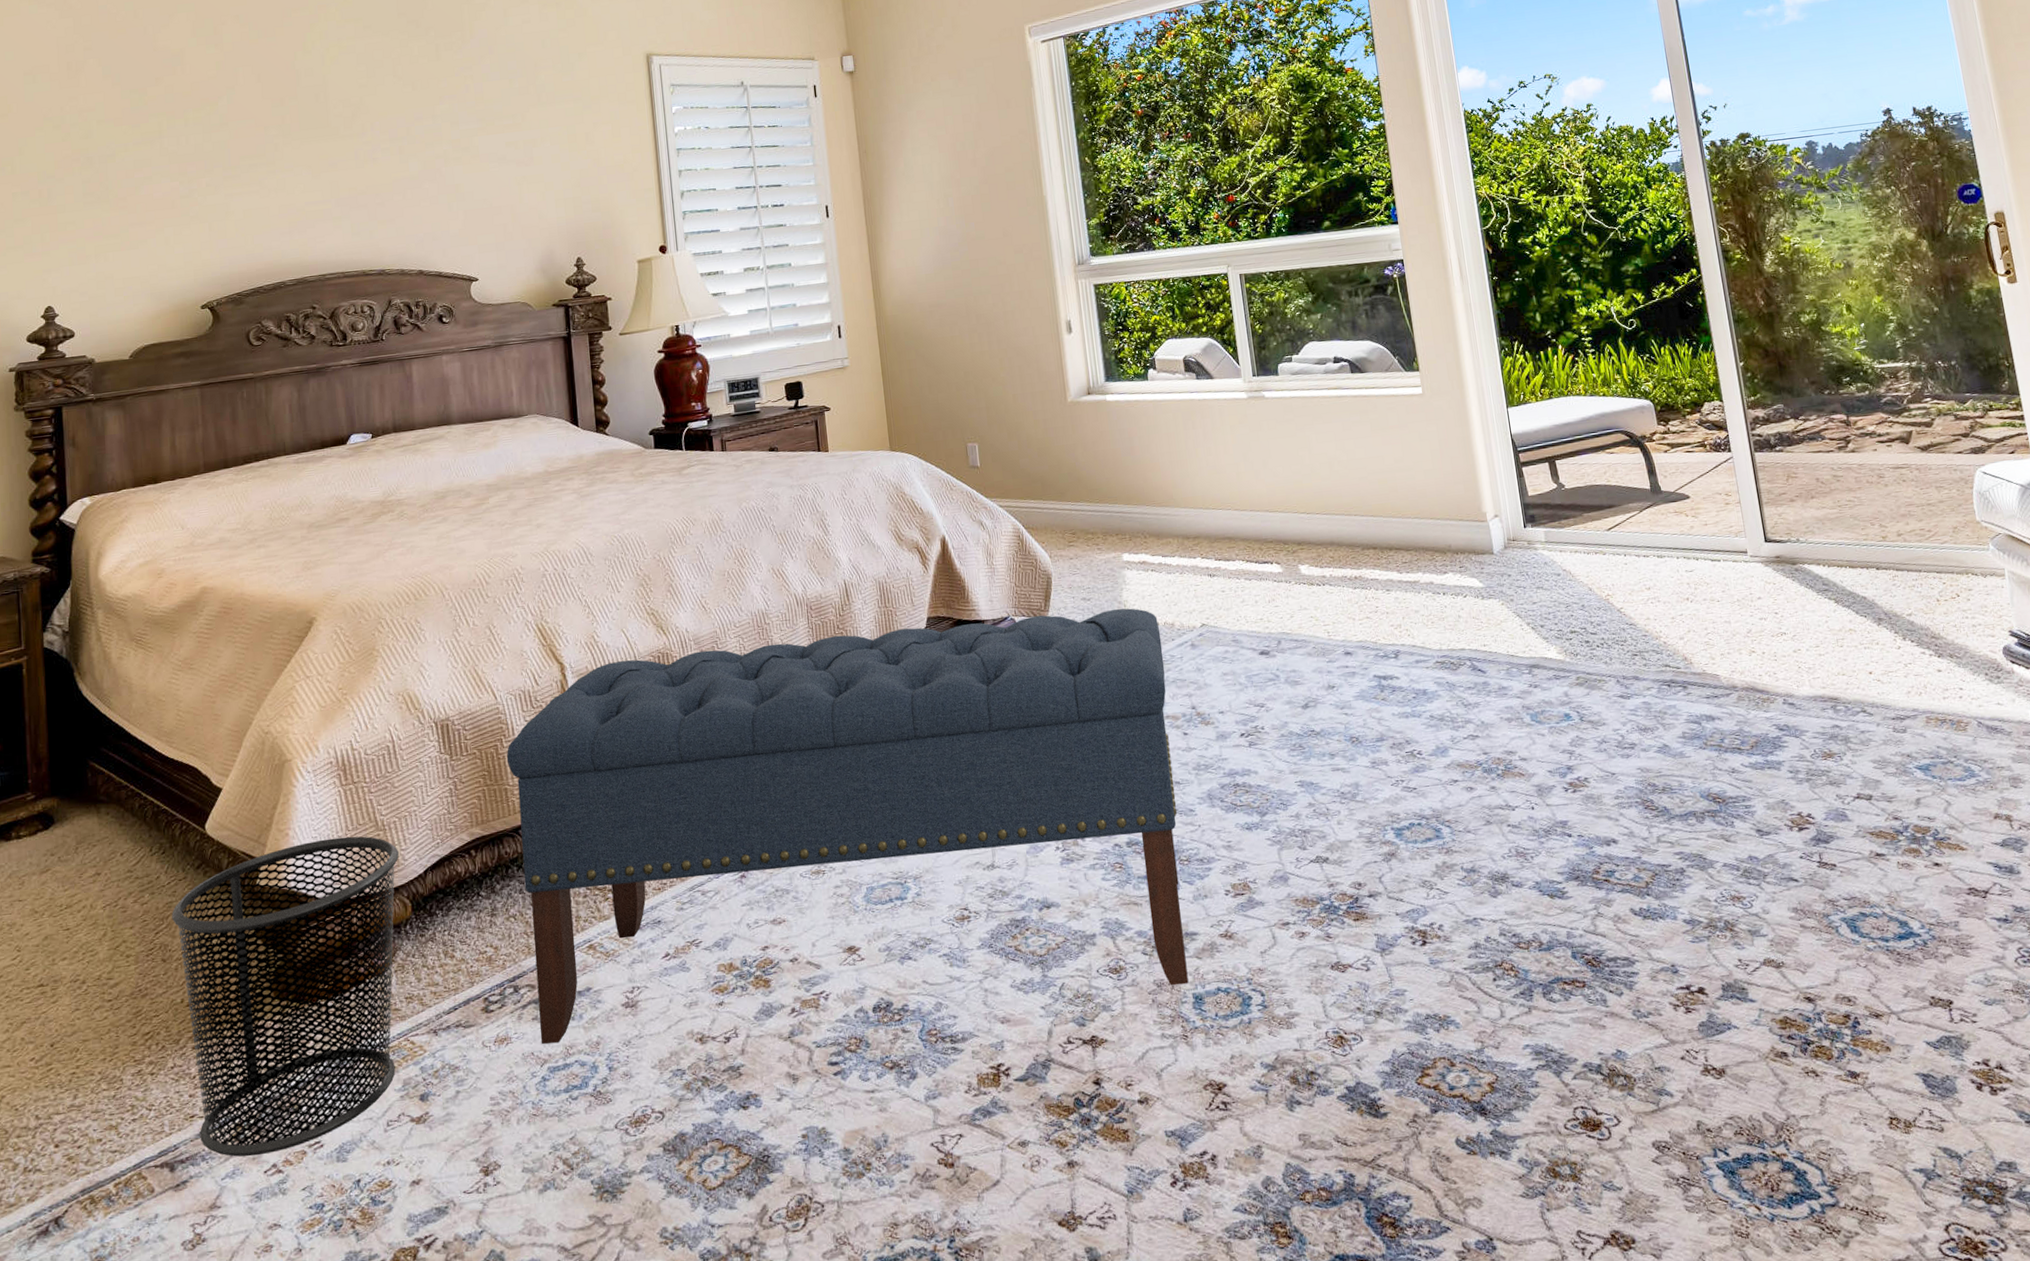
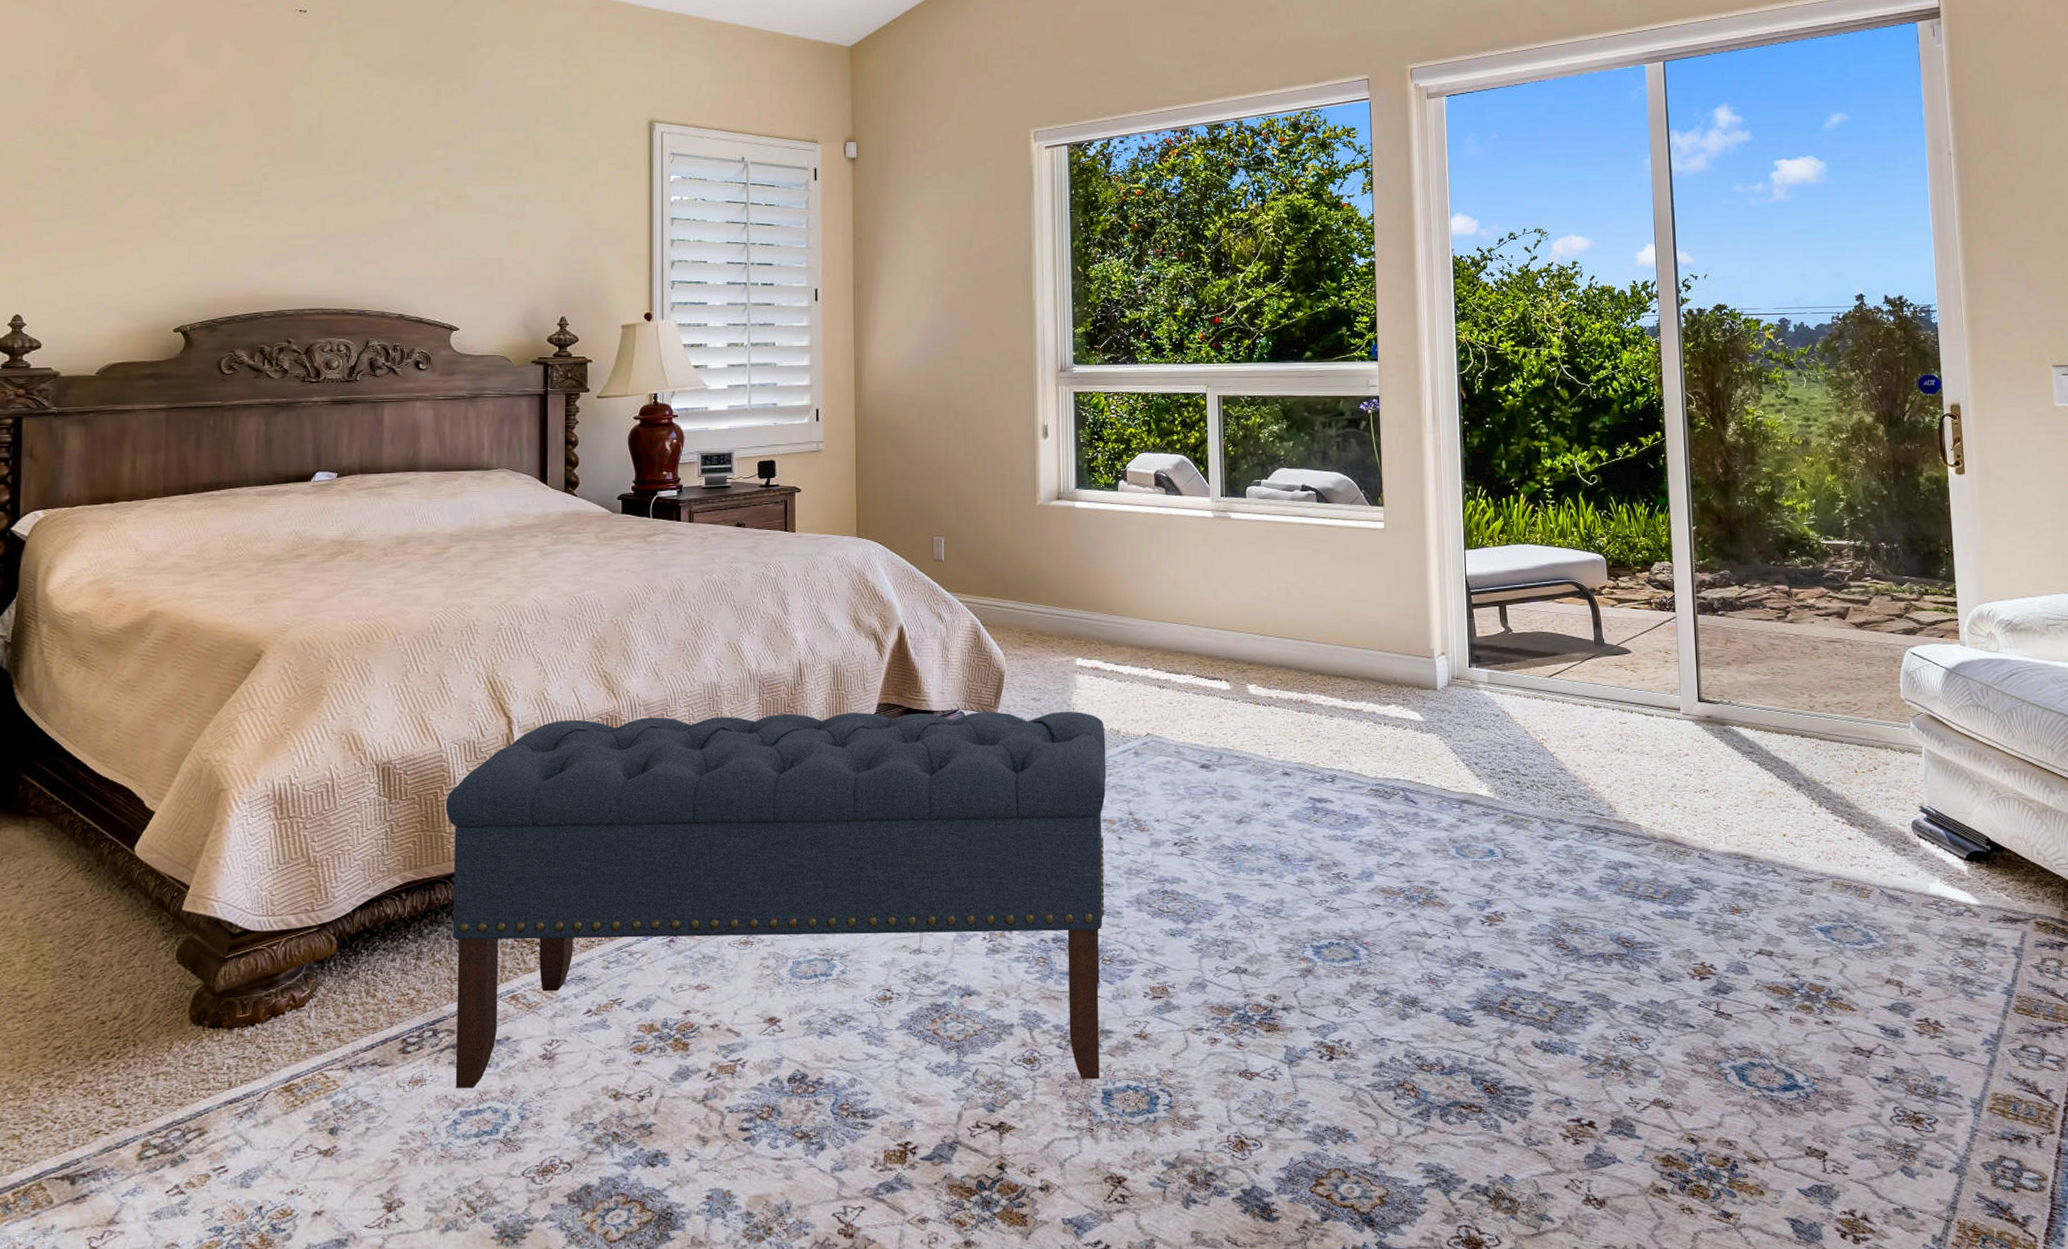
waste bin: present [172,836,399,1157] -> none [93,870,329,1176]

